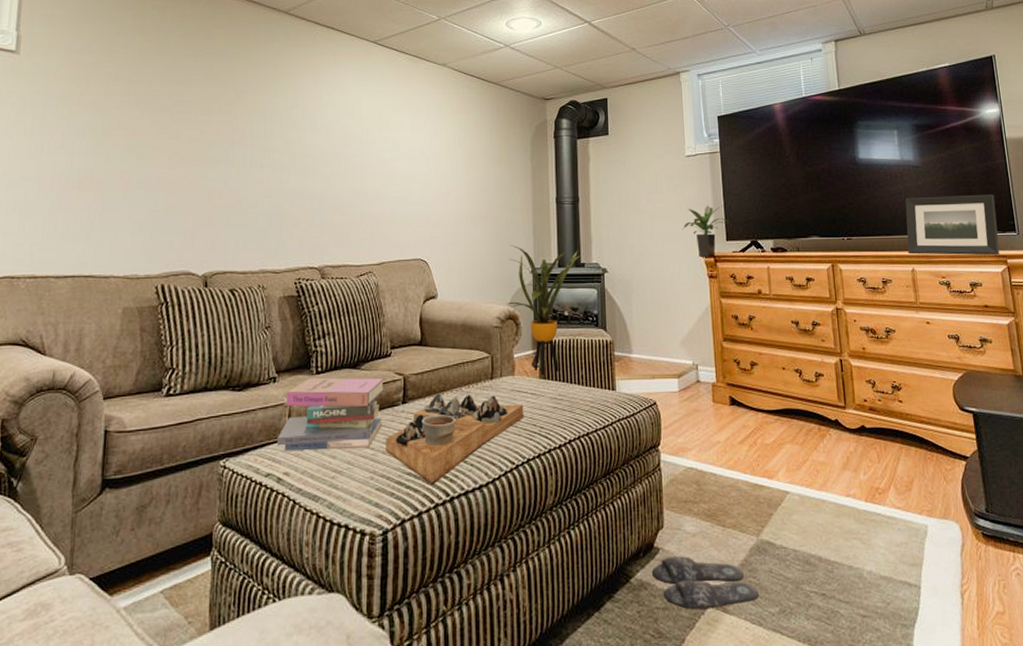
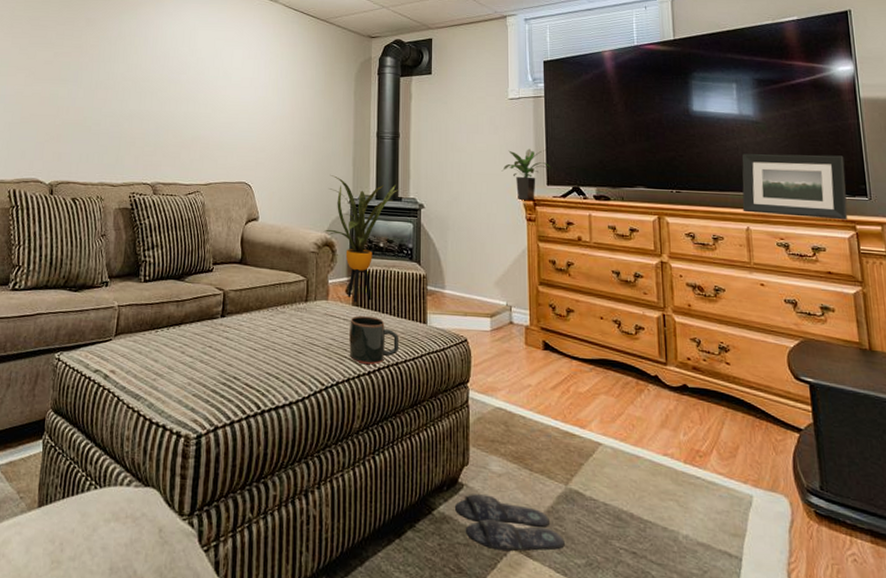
books: present [276,377,384,451] -> none [105,285,205,356]
decorative tray: present [386,393,524,486] -> none [203,310,336,397]
mug: none [538,388,590,438] -> present [349,316,400,365]

